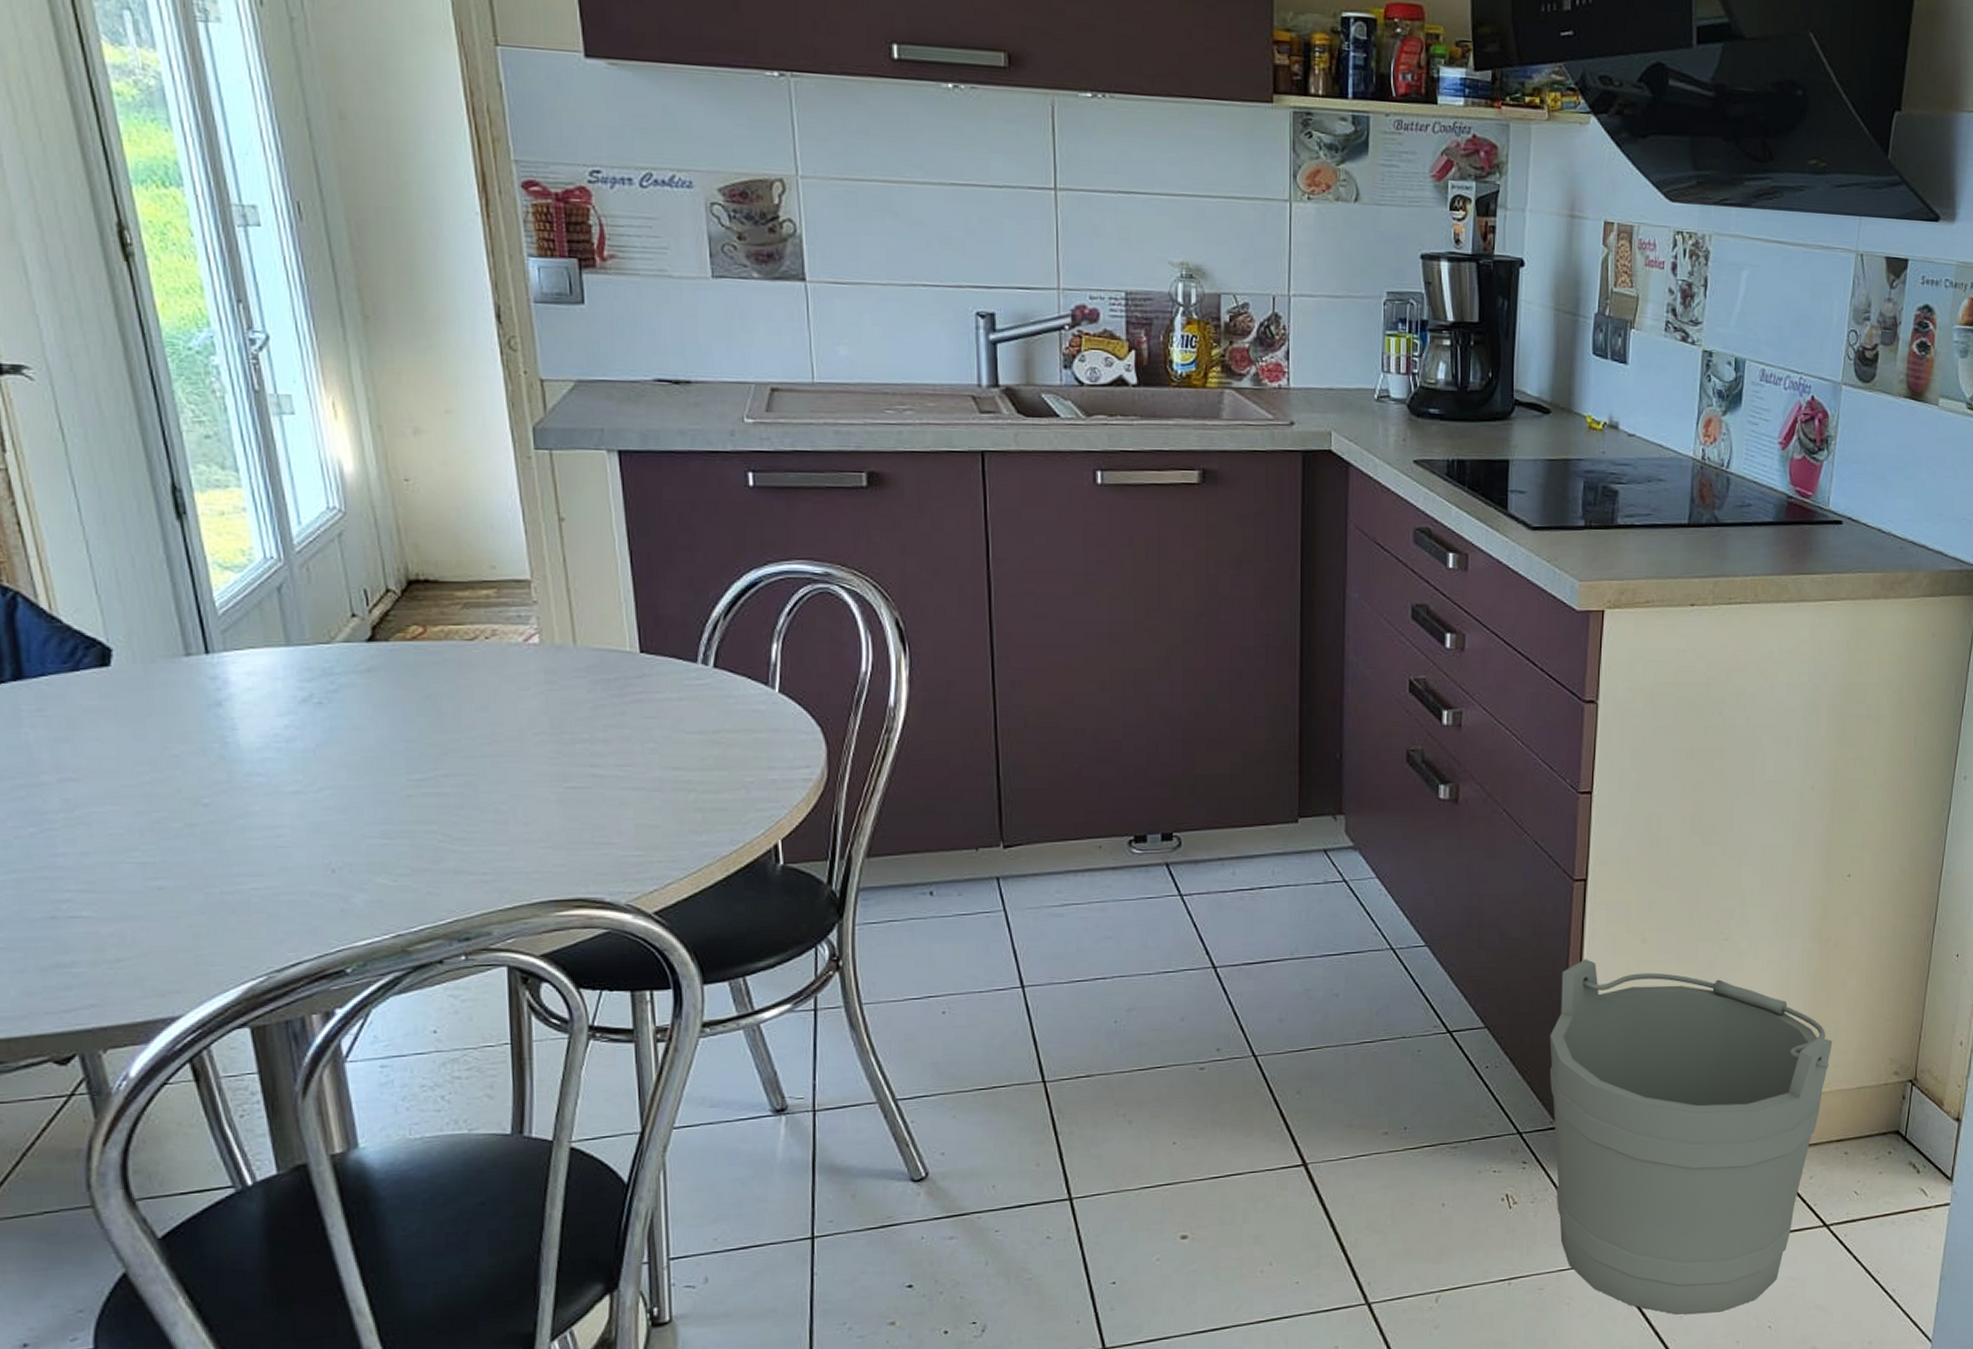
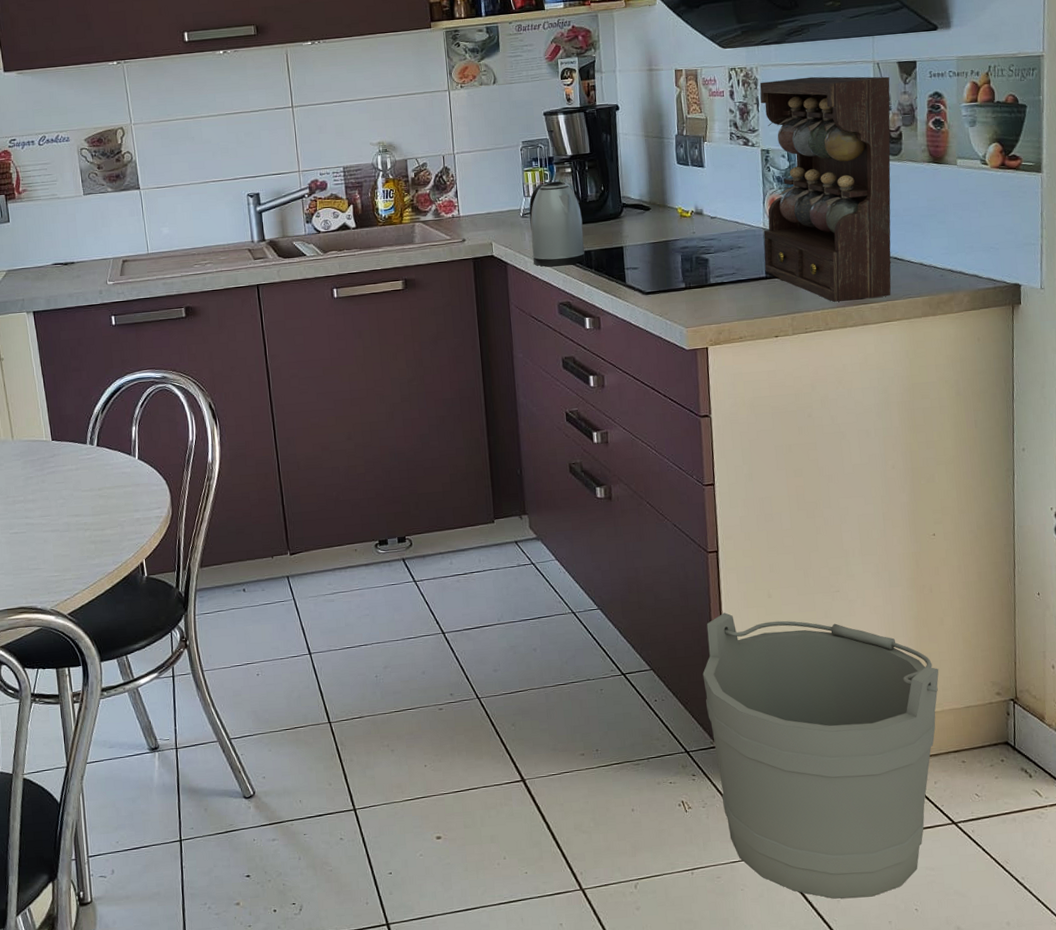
kettle: none [1385,355,1459,477] -> present [529,181,585,267]
spice rack: none [1688,257,1873,568] -> present [759,76,891,302]

